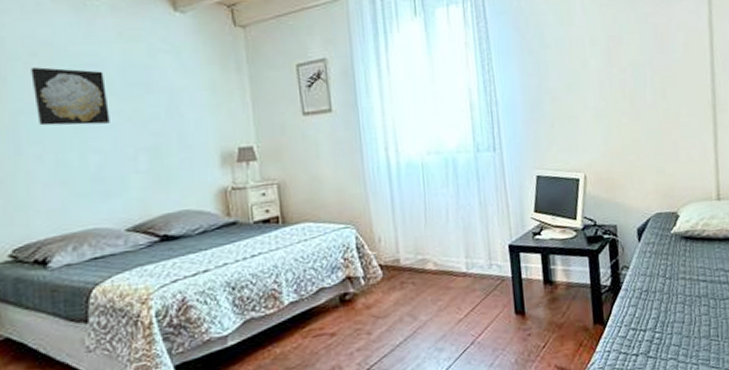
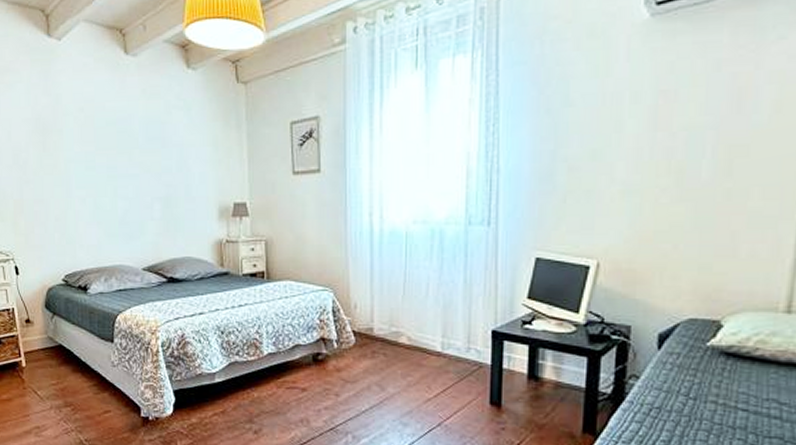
wall art: present [31,67,110,126] -> none [79,121,134,174]

